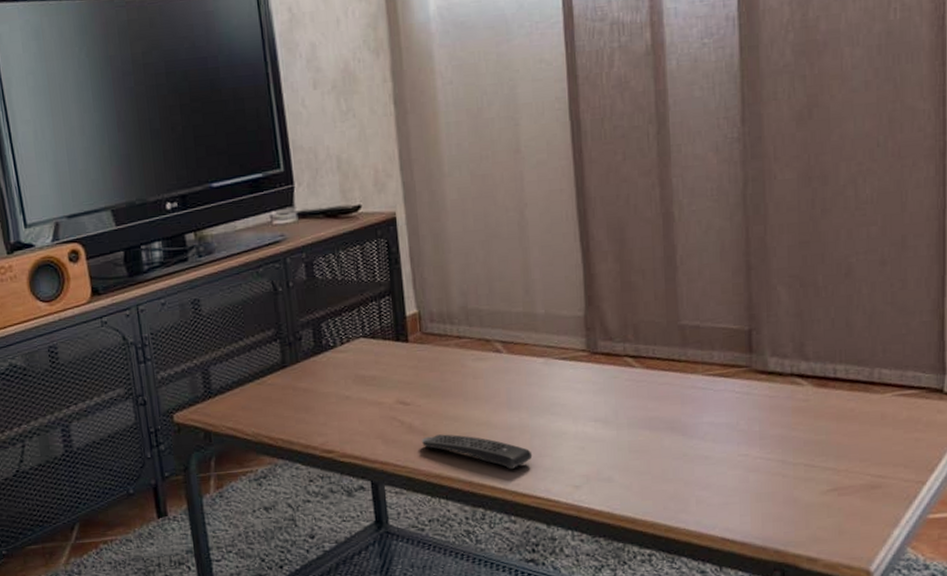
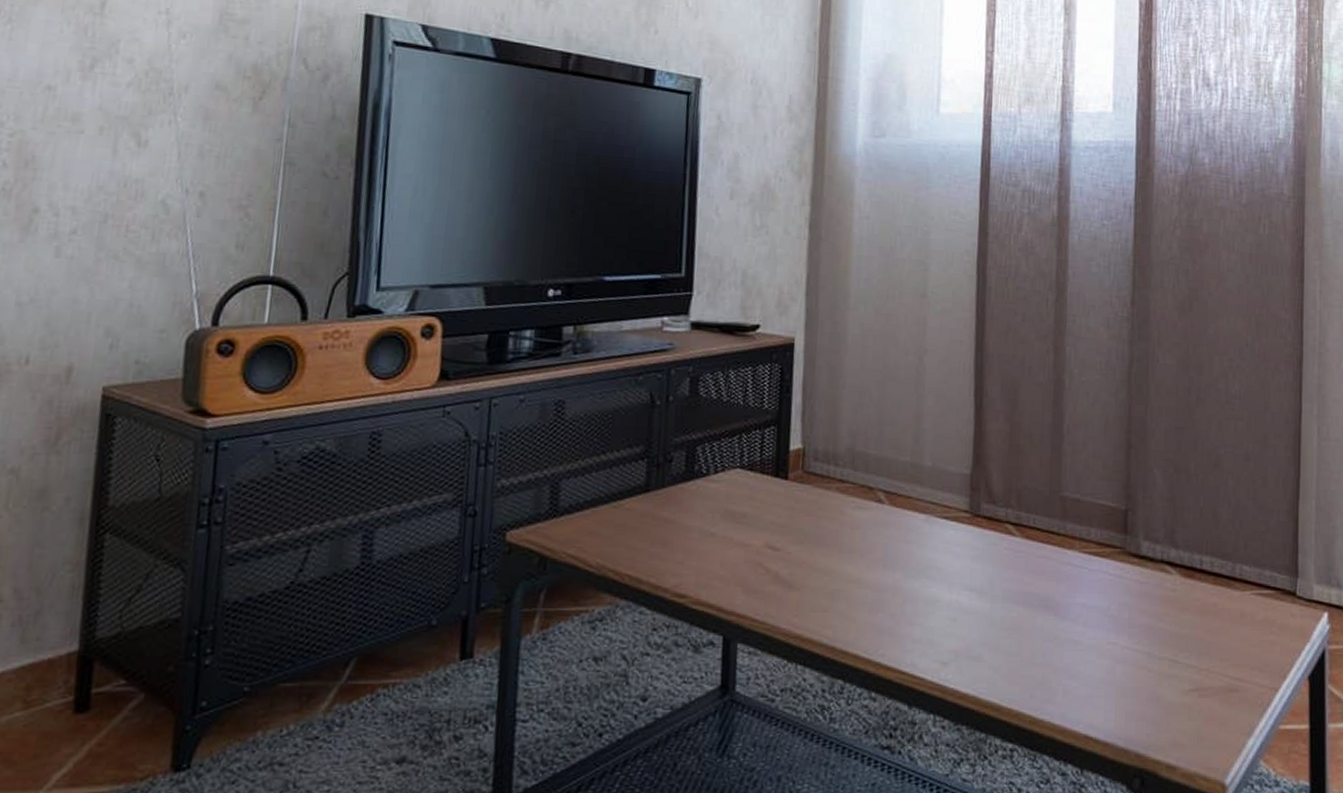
remote control: present [421,434,533,469] -> none [785,588,902,636]

